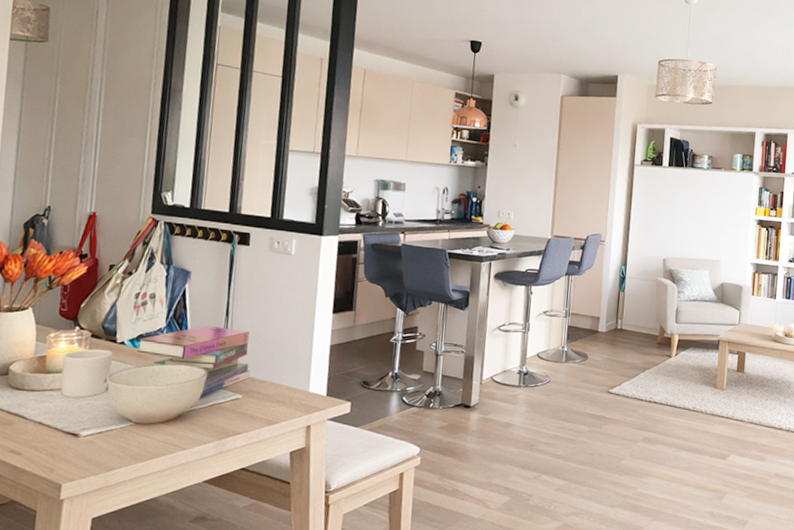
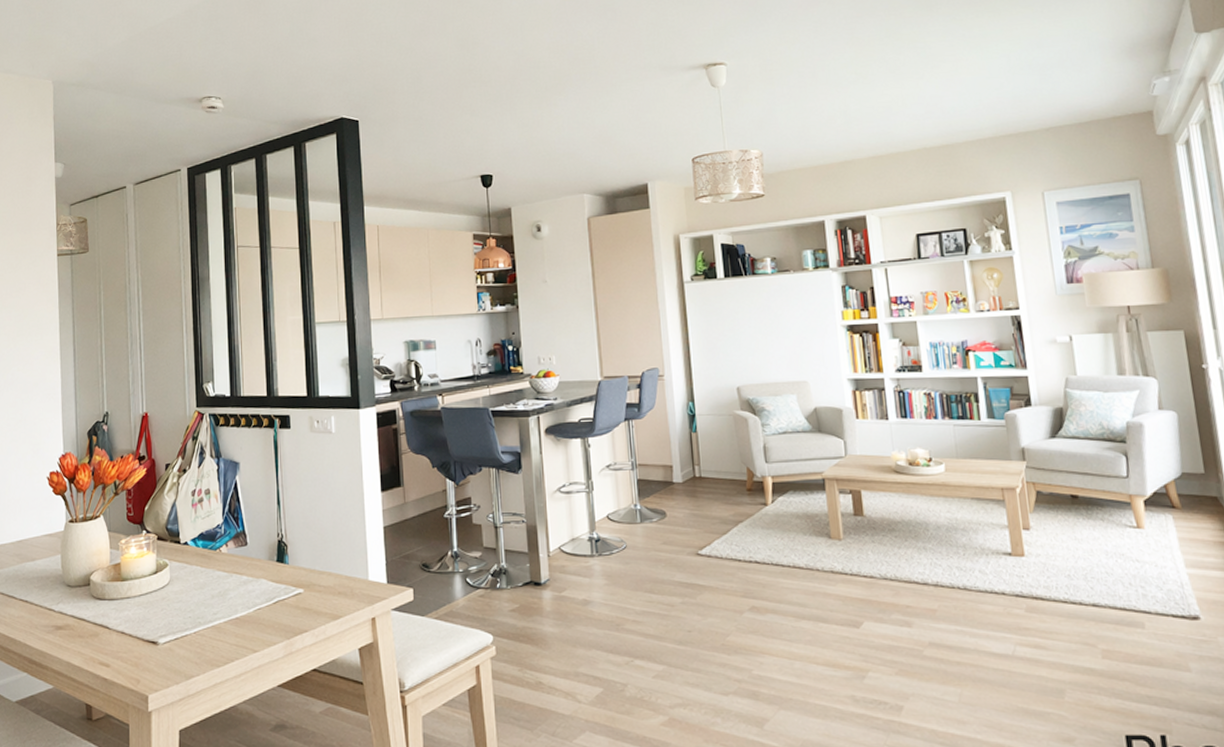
mug: present [60,348,113,399] -> none [134,551,178,605]
bowl: present [106,363,209,424] -> none [176,560,269,627]
books: present [137,325,251,396] -> none [200,517,309,593]

